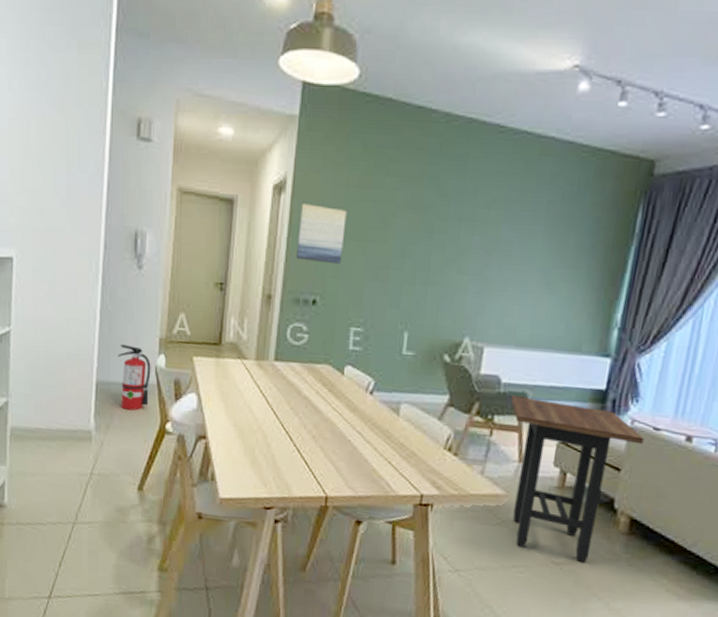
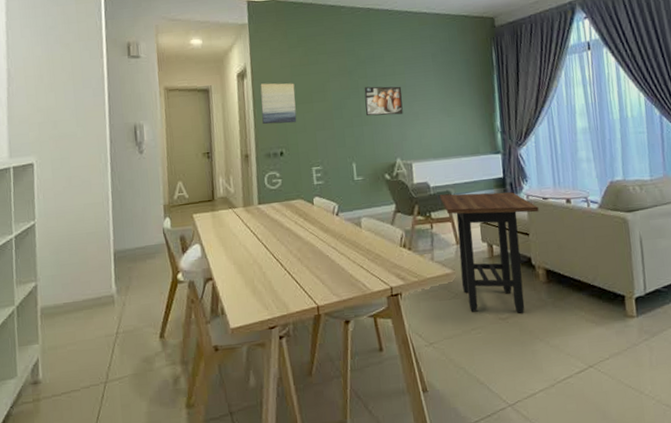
fire extinguisher: present [118,343,151,411] -> none [130,215,161,270]
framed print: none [435,232,493,279] -> present [364,86,403,116]

